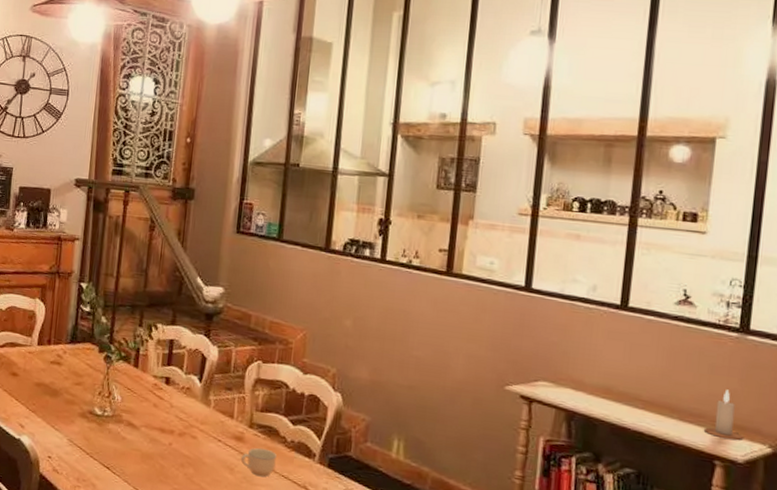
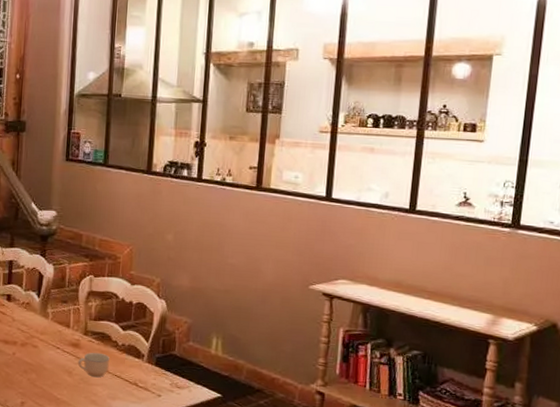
candle: present [703,389,744,440] -> none [479,278,514,321]

